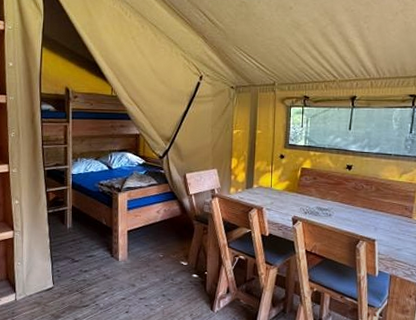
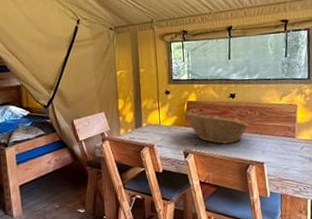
fruit basket: none [296,178,364,216] -> present [184,112,250,144]

